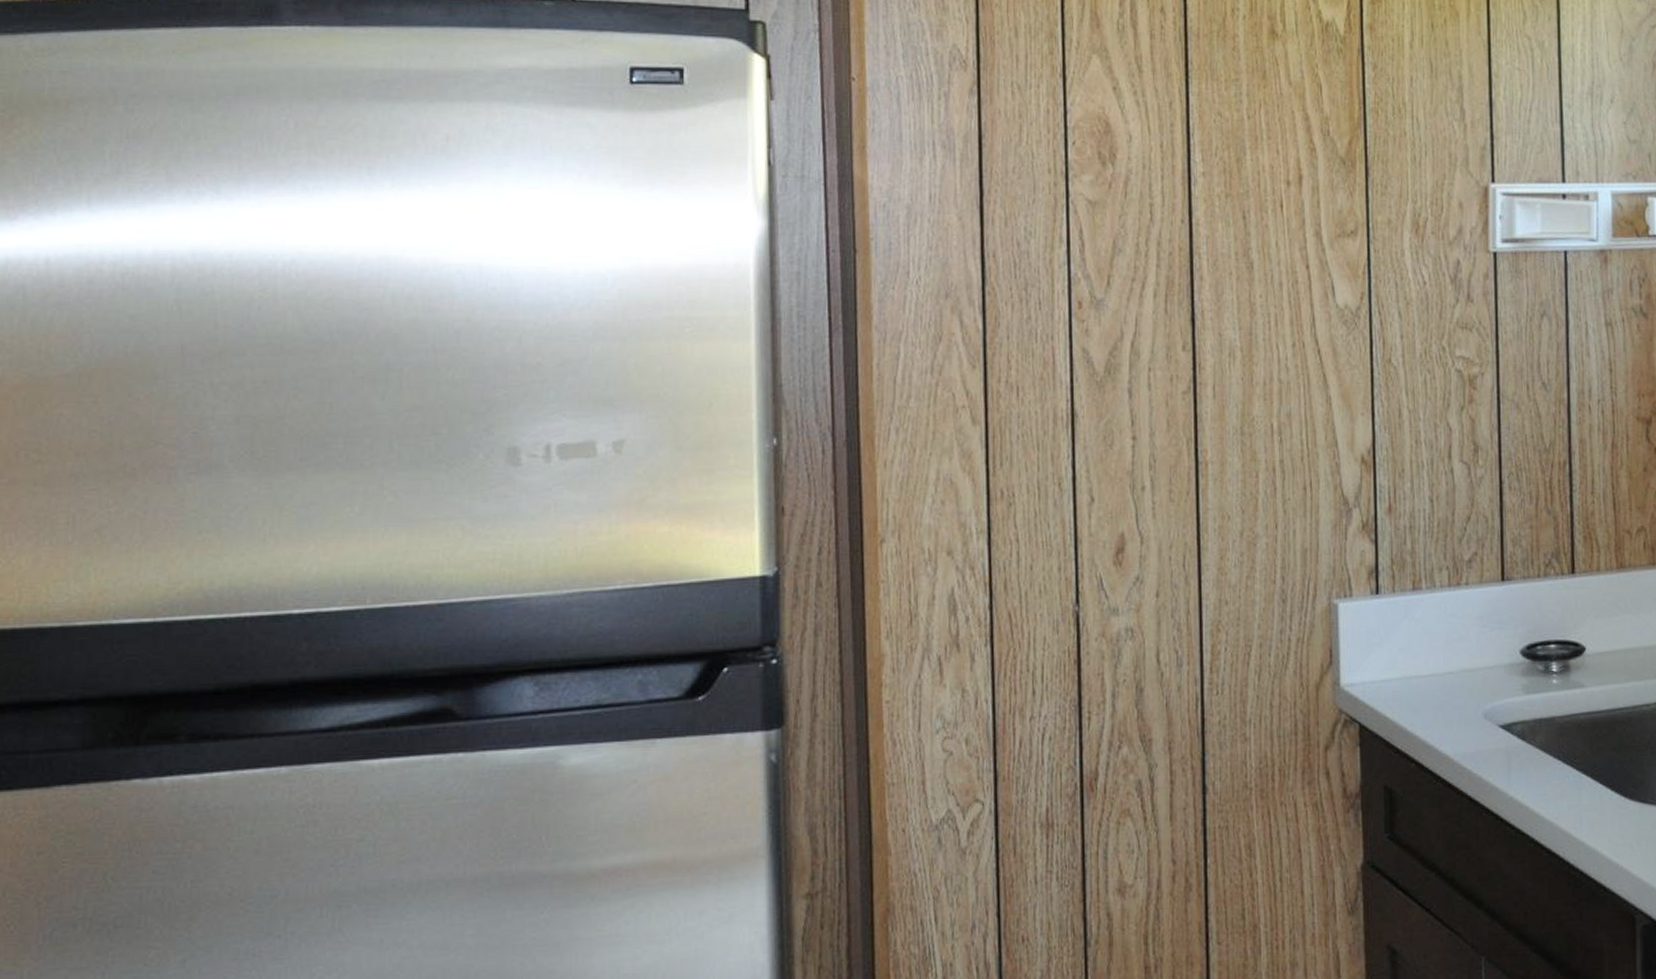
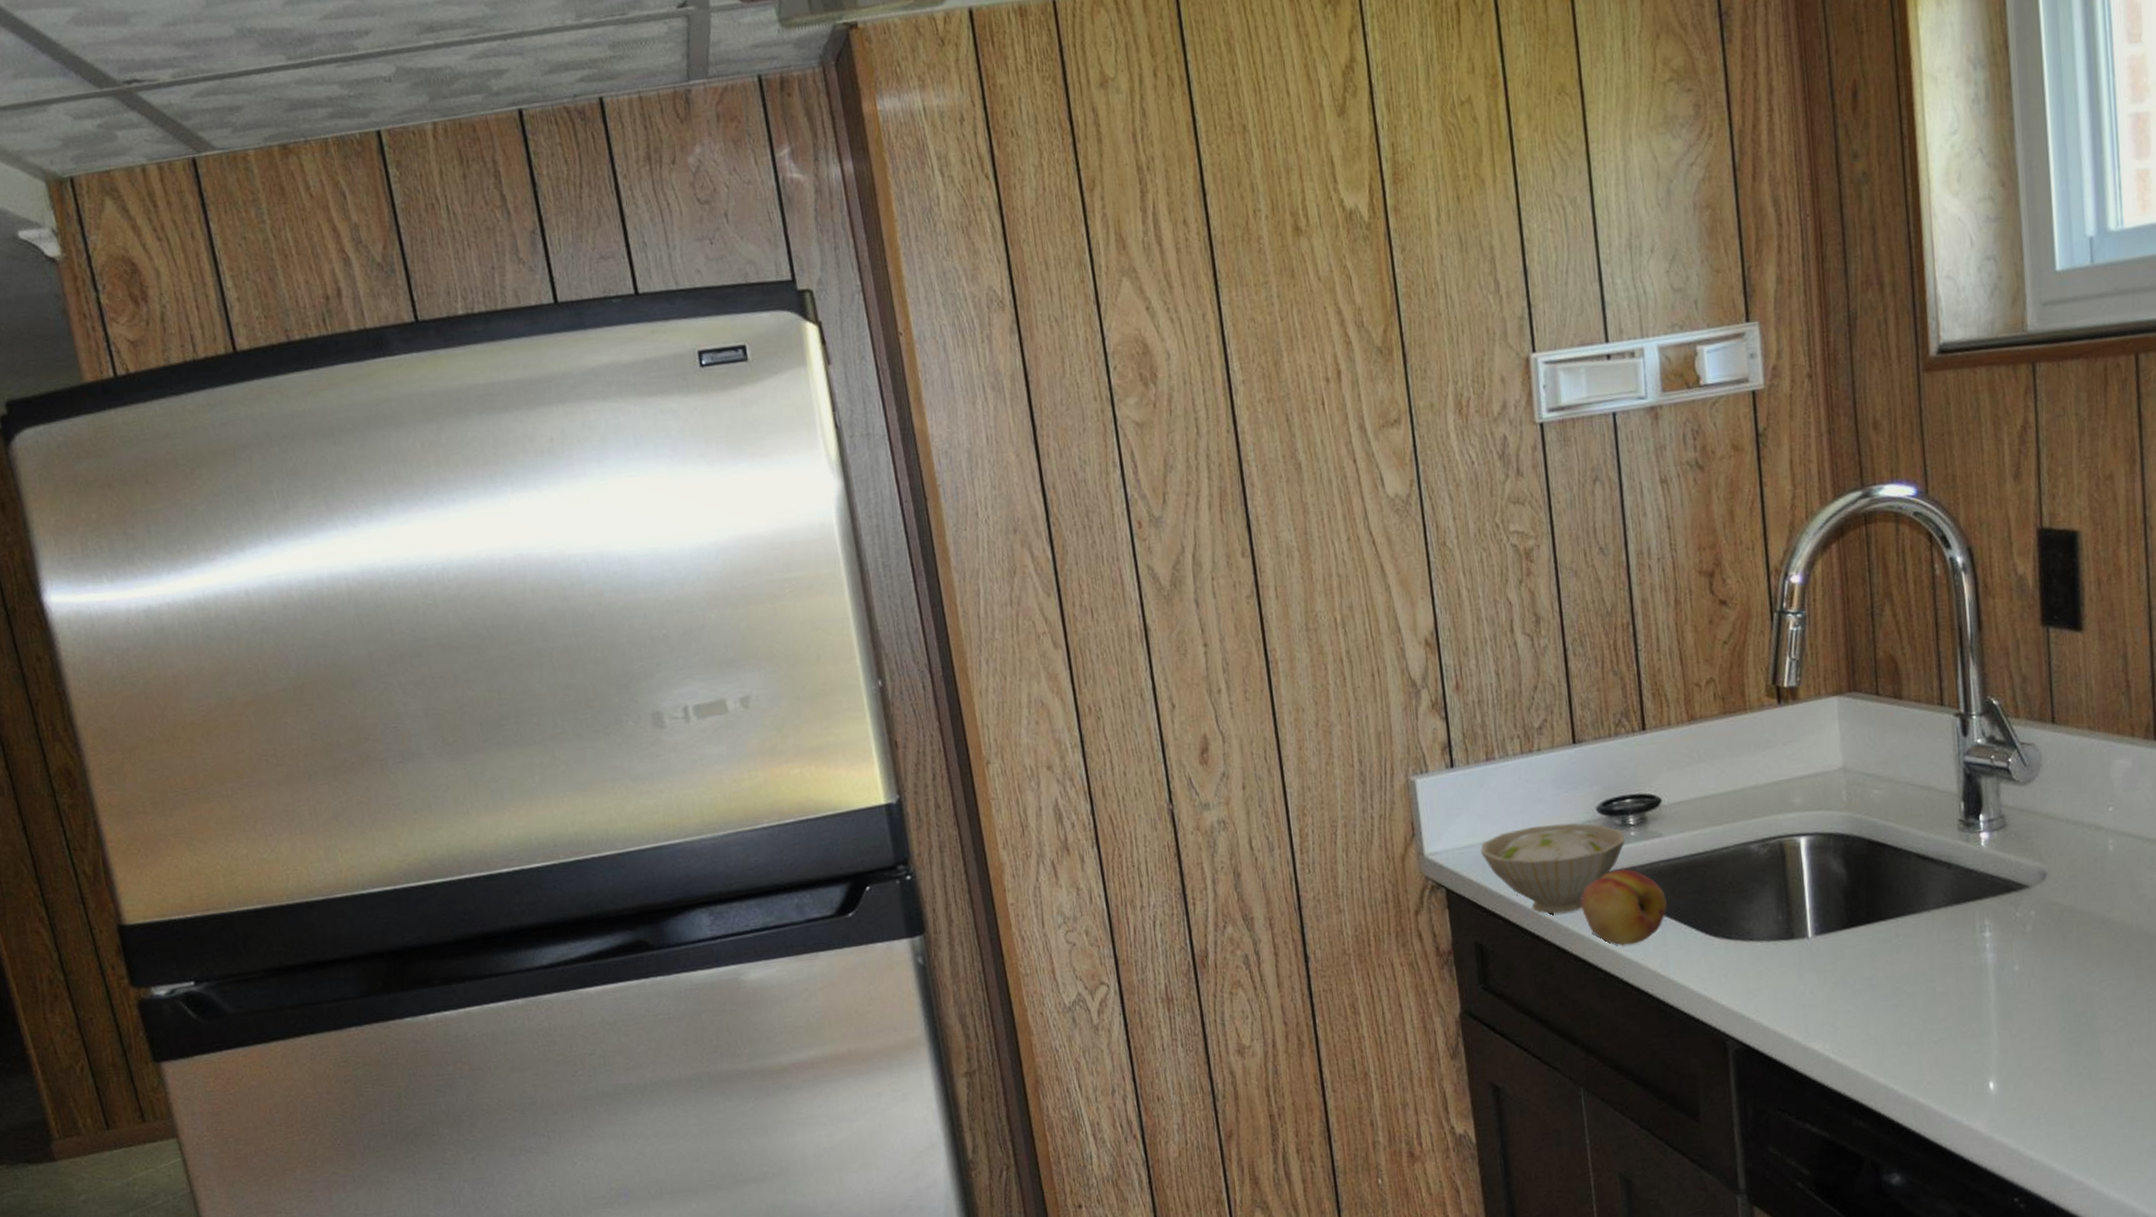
bowl: none [1399,663,1547,762] -> present [1481,823,1626,914]
fruit: none [1496,718,1585,802] -> present [1580,869,1668,945]

